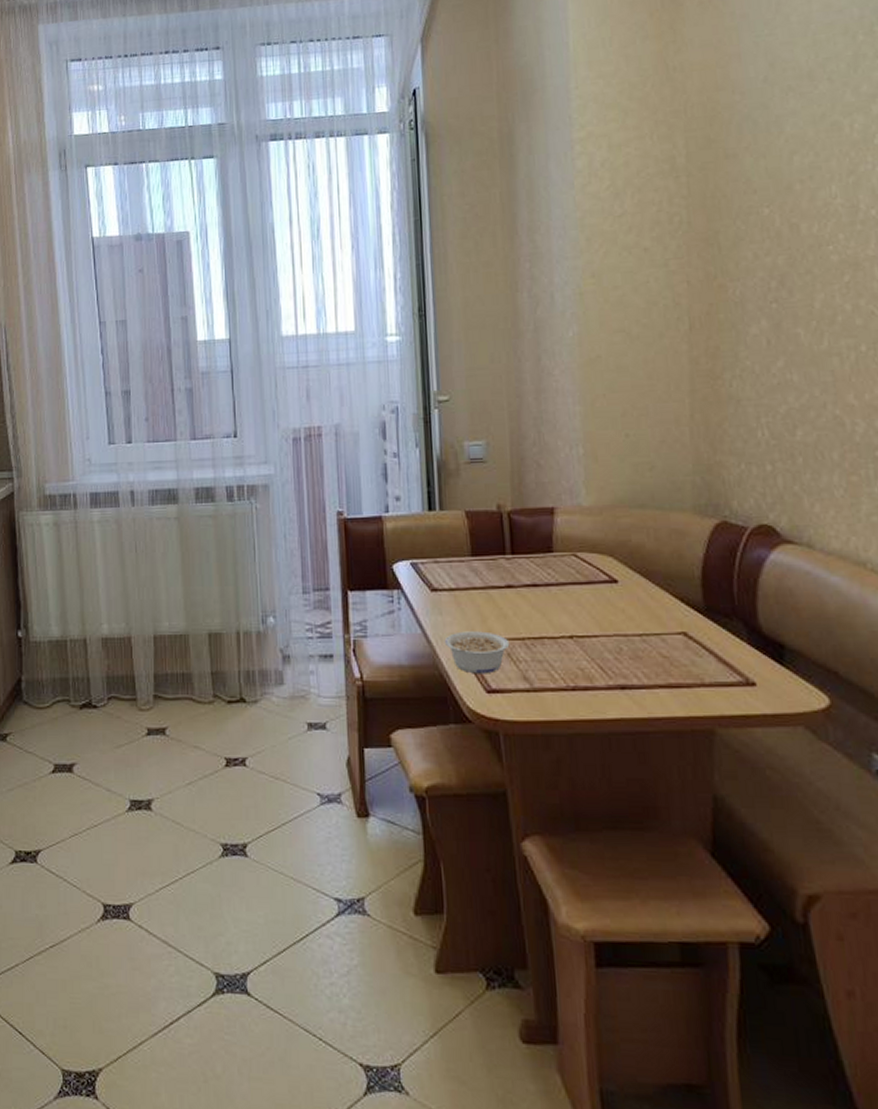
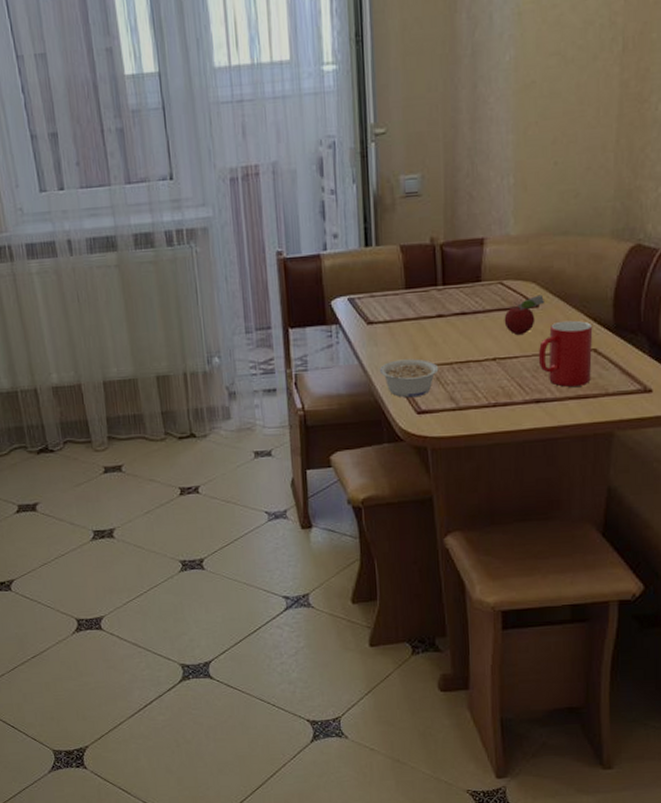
fruit: none [579,569,625,613] -> present [504,294,546,336]
cup: none [620,599,683,673] -> present [538,320,593,387]

